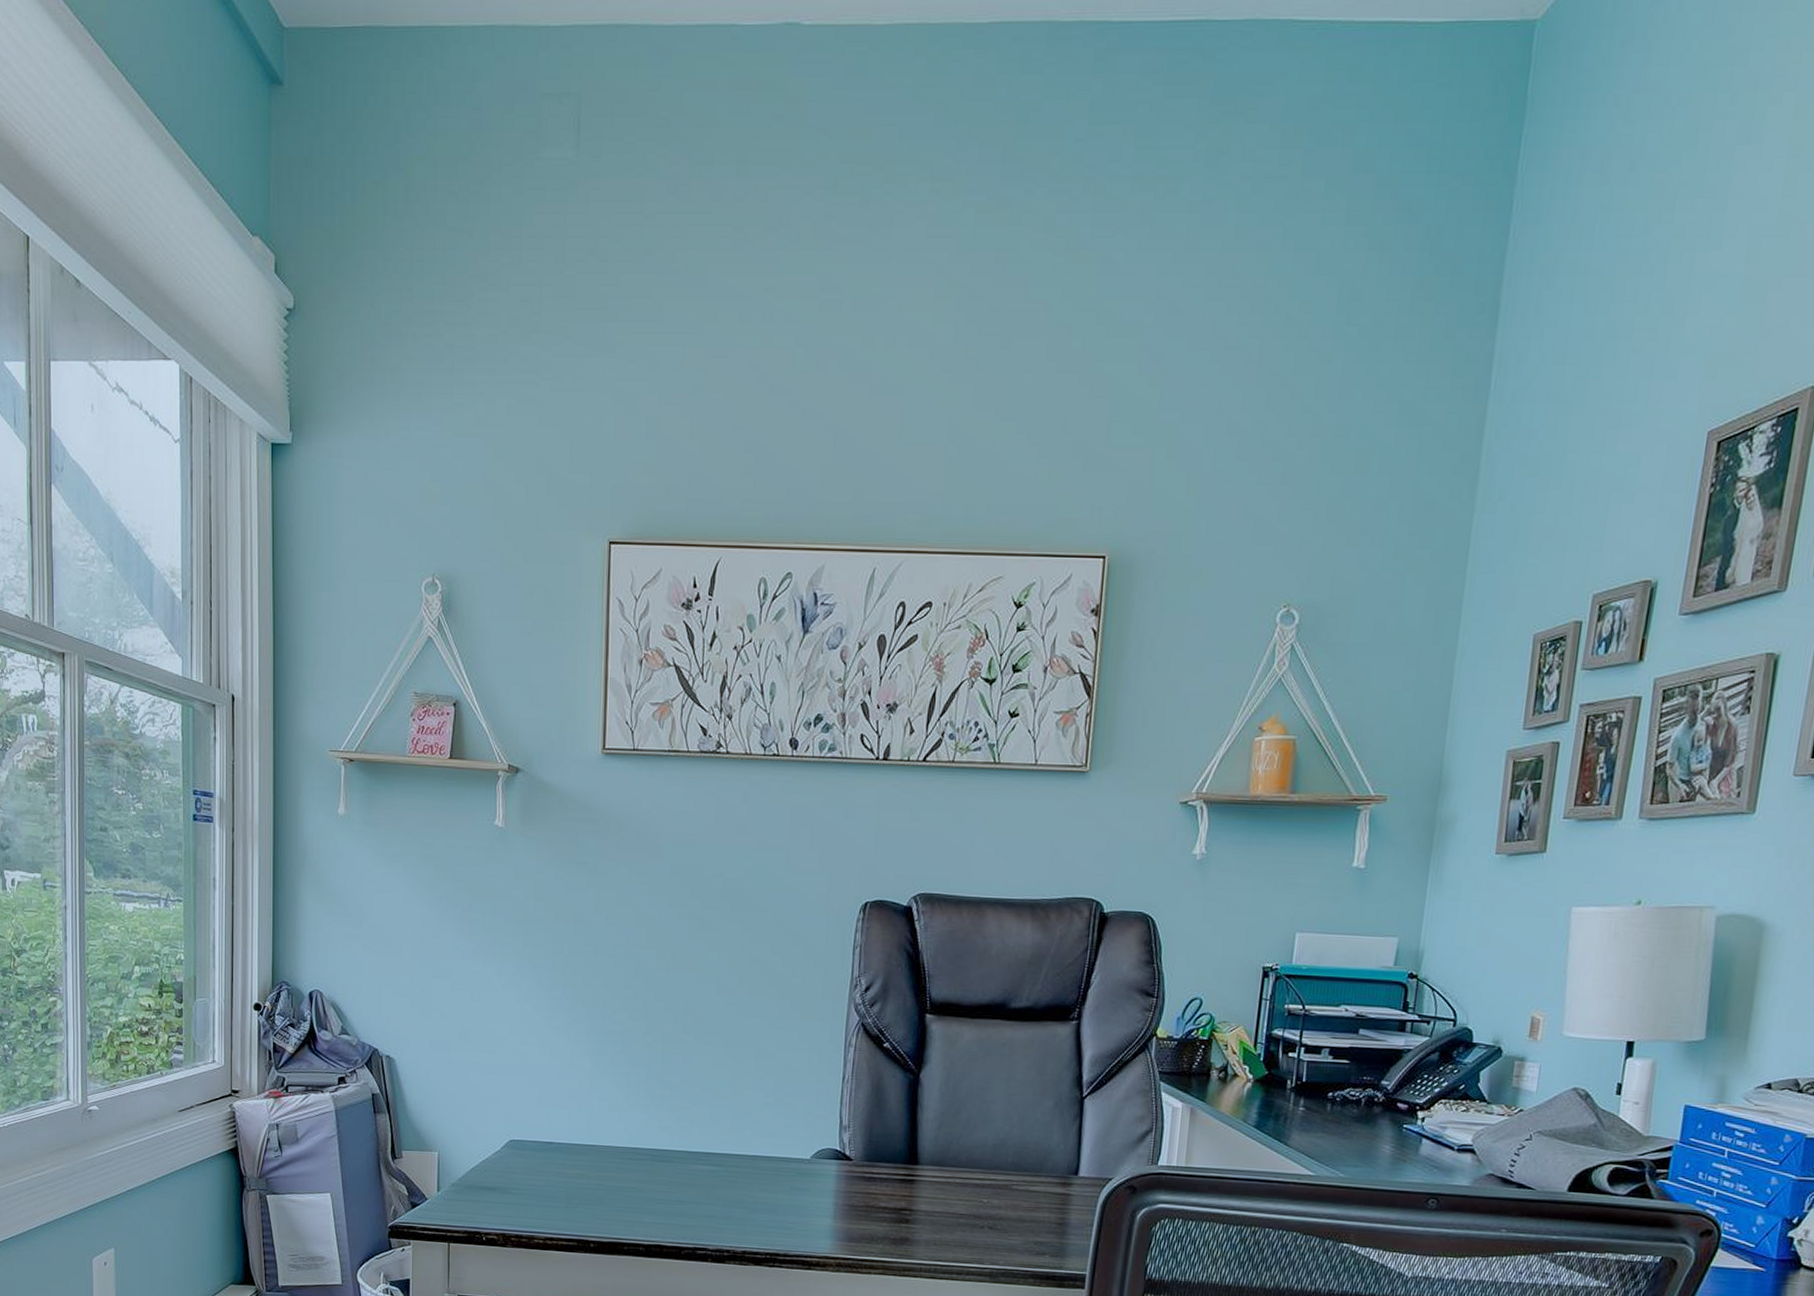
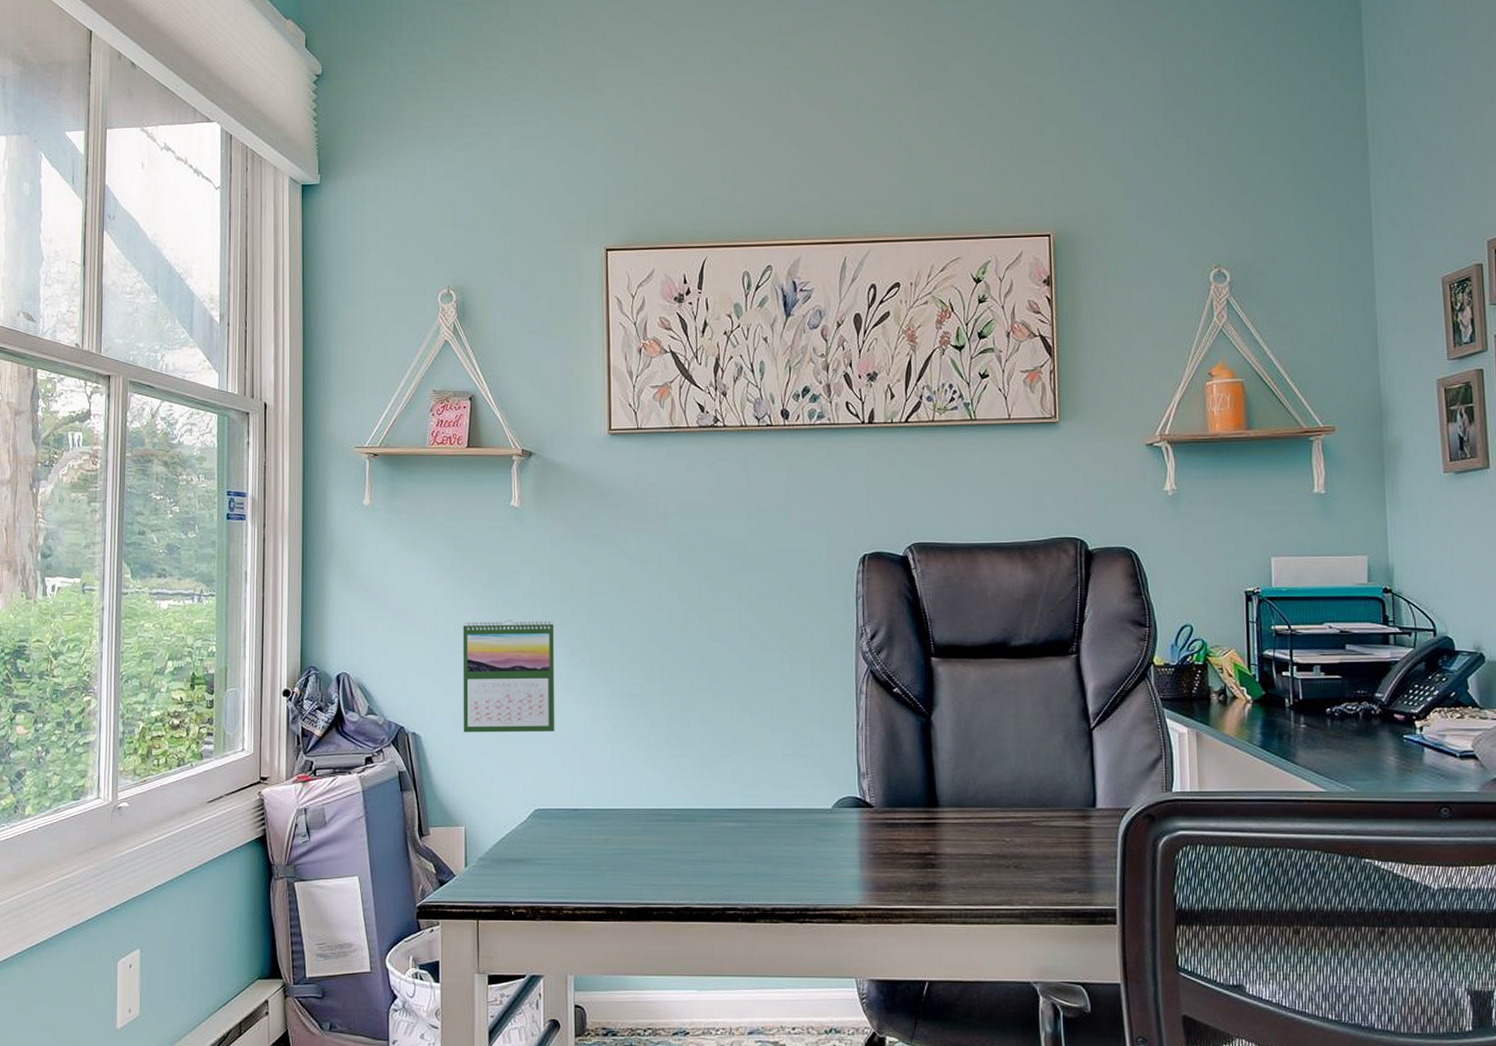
calendar: none [438,945,536,1065] -> present [463,619,555,733]

